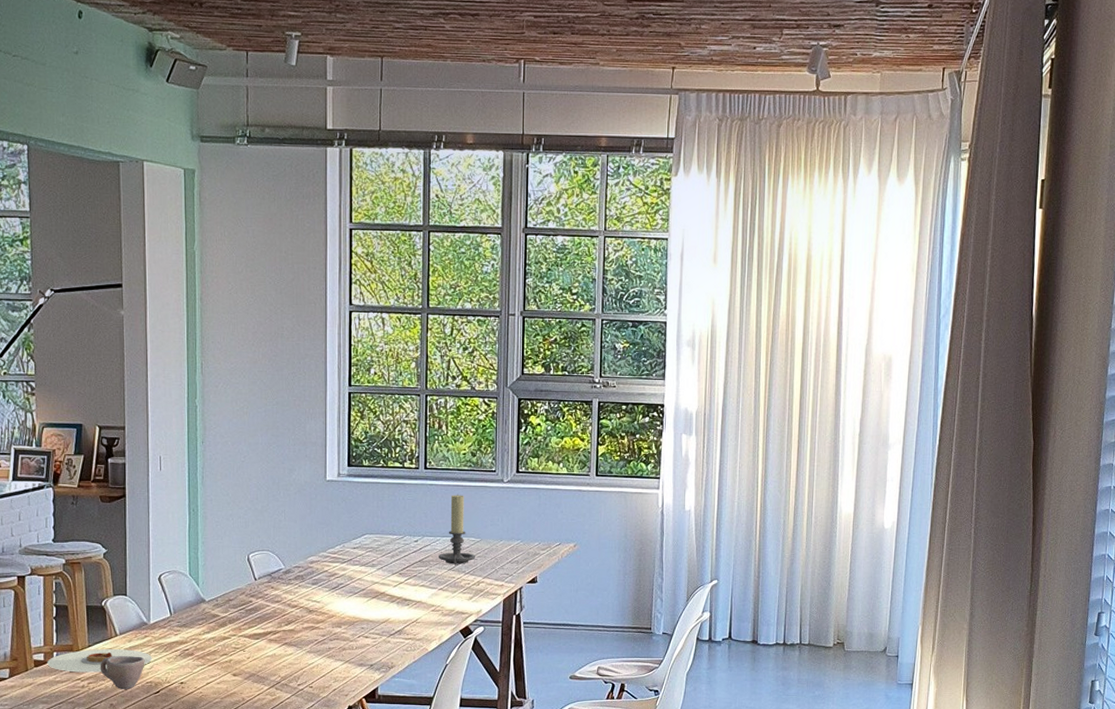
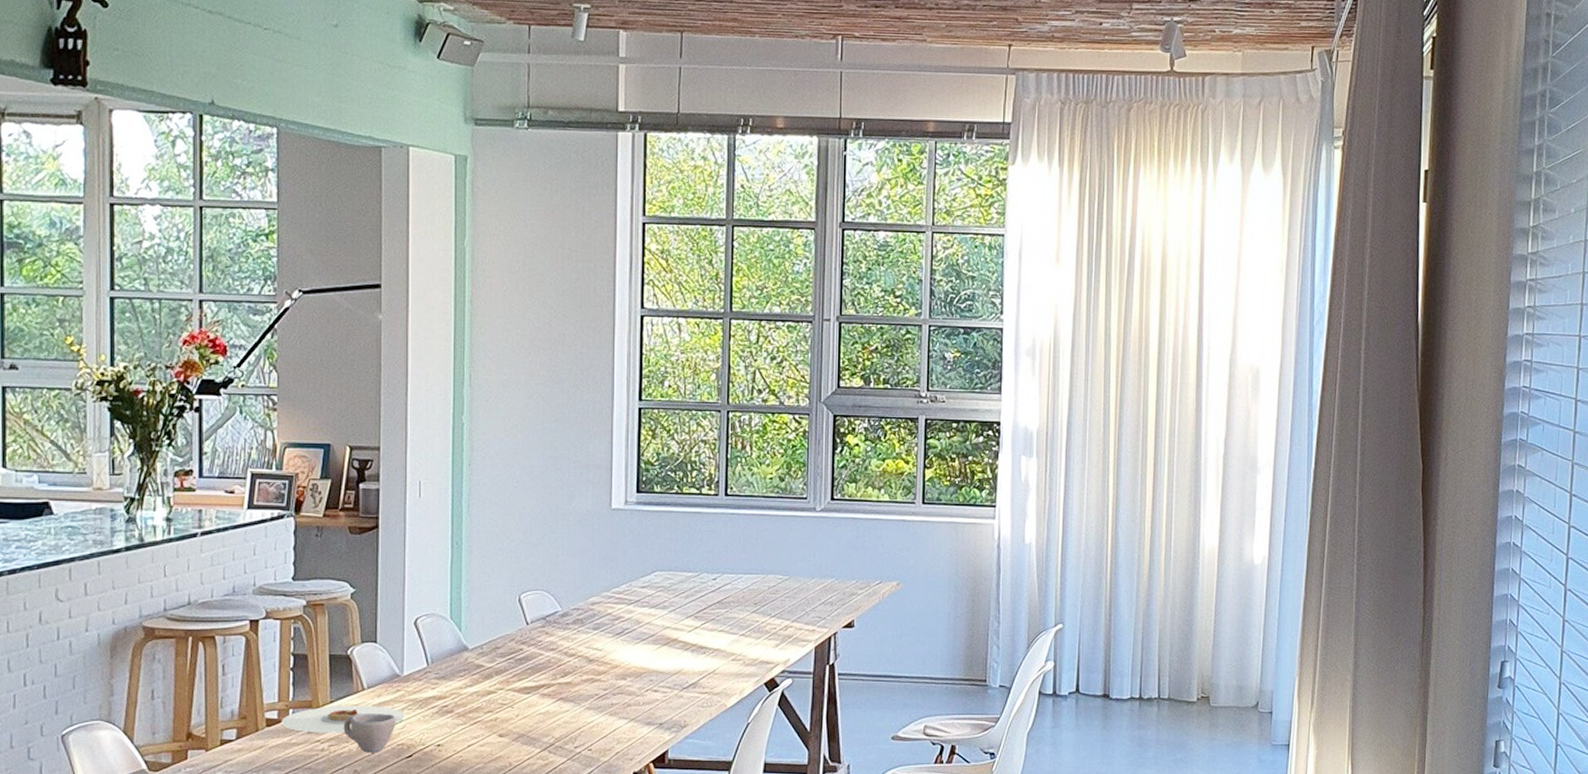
candle holder: present [438,494,475,565] -> none [739,524,783,607]

